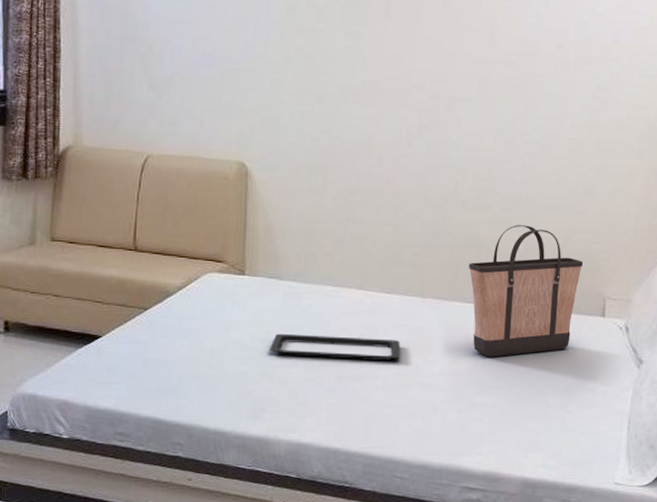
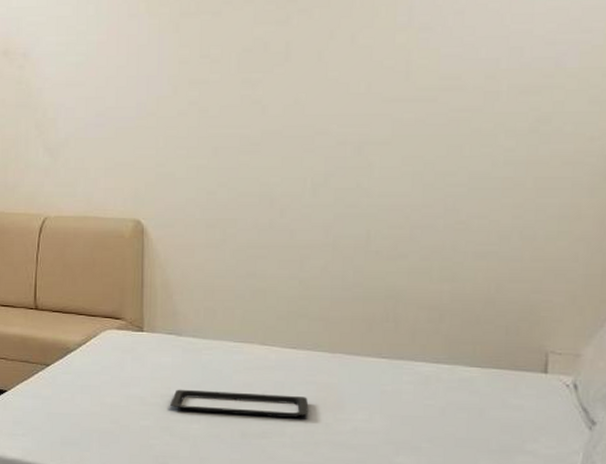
shopping bag: present [469,225,583,357] -> none [383,274,519,416]

